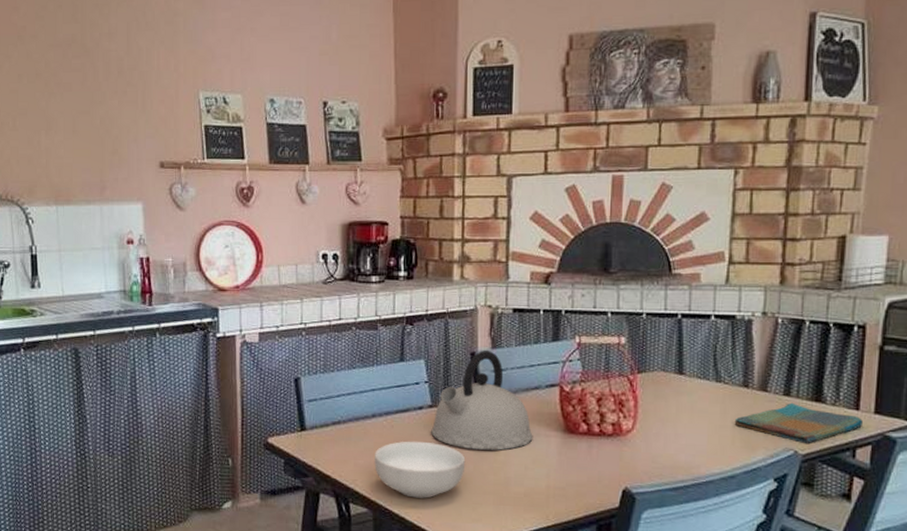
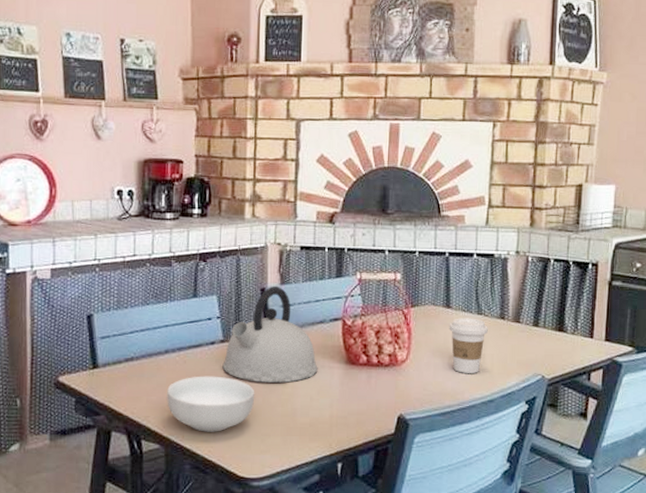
coffee cup: none [681,385,729,446] -> present [449,318,488,373]
dish towel: present [734,402,863,444] -> none [493,332,596,370]

